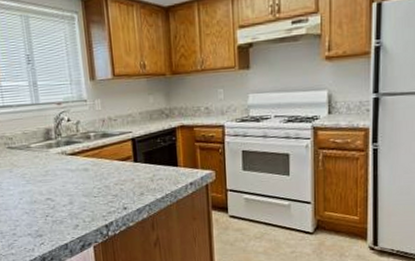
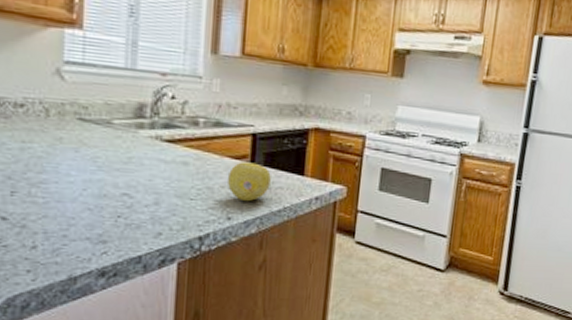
fruit: none [119,161,152,194] -> present [228,162,271,202]

